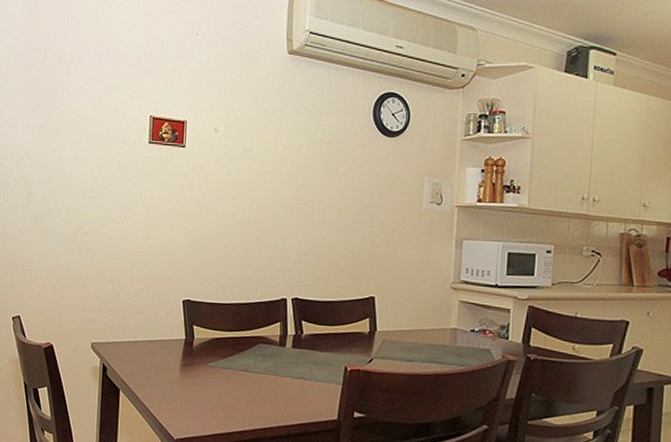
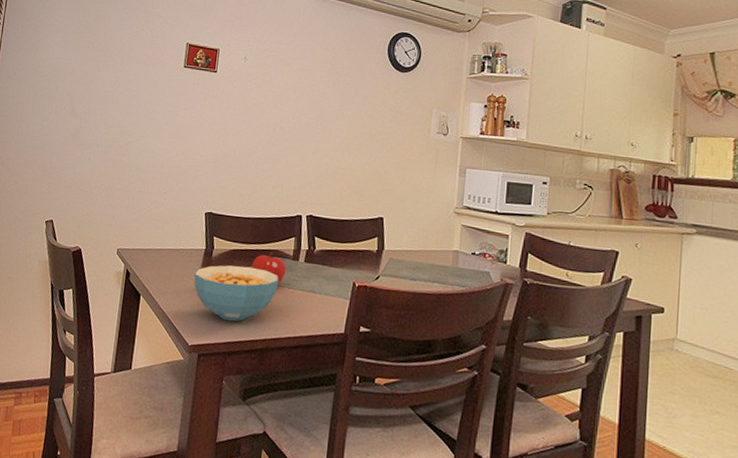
cereal bowl: none [175,354,266,413] -> present [194,265,279,322]
fruit: none [235,338,273,372] -> present [251,252,287,284]

